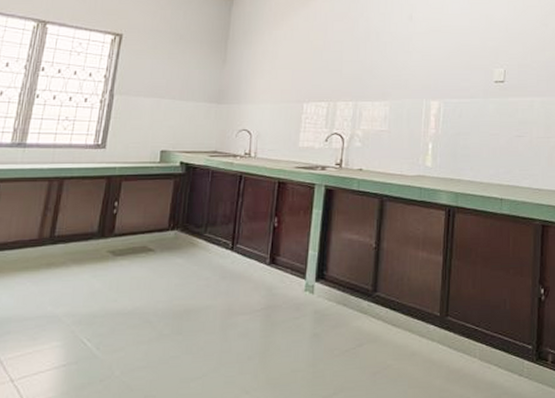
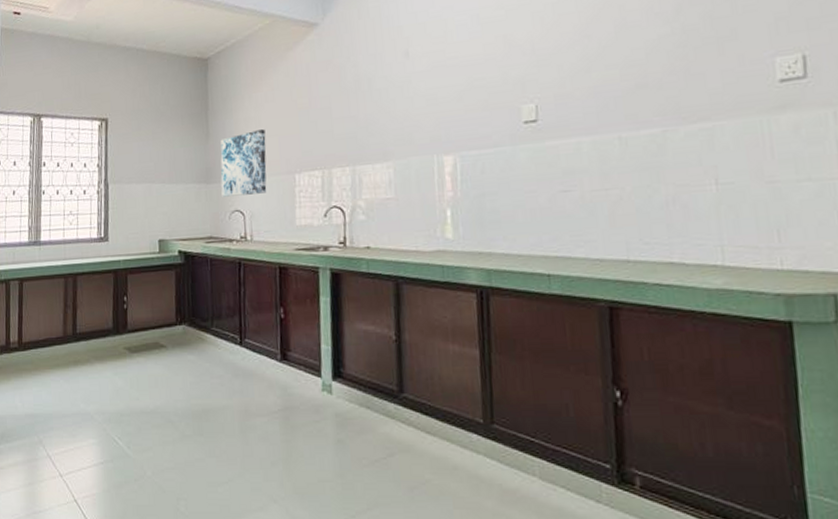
wall art: none [231,62,281,117] -> present [220,129,267,197]

